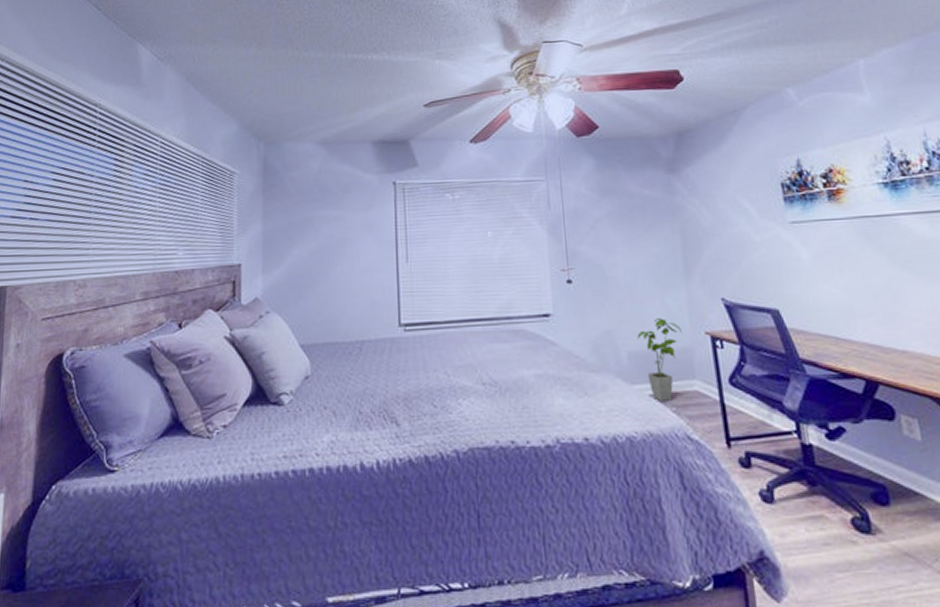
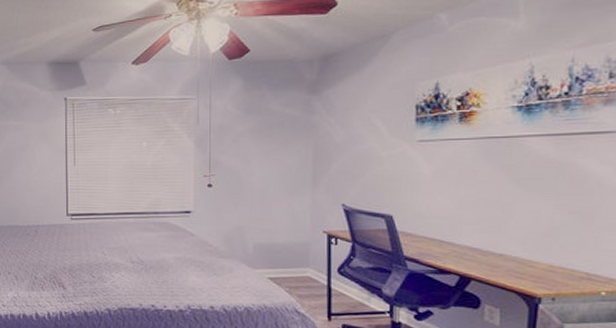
house plant: present [637,318,682,401] -> none [263,218,302,283]

